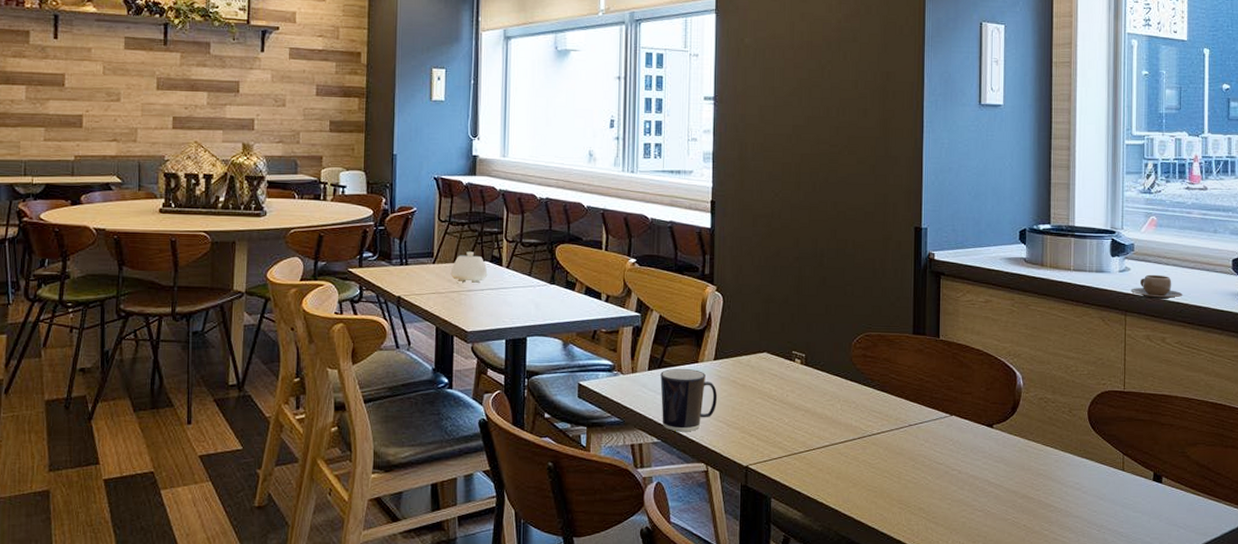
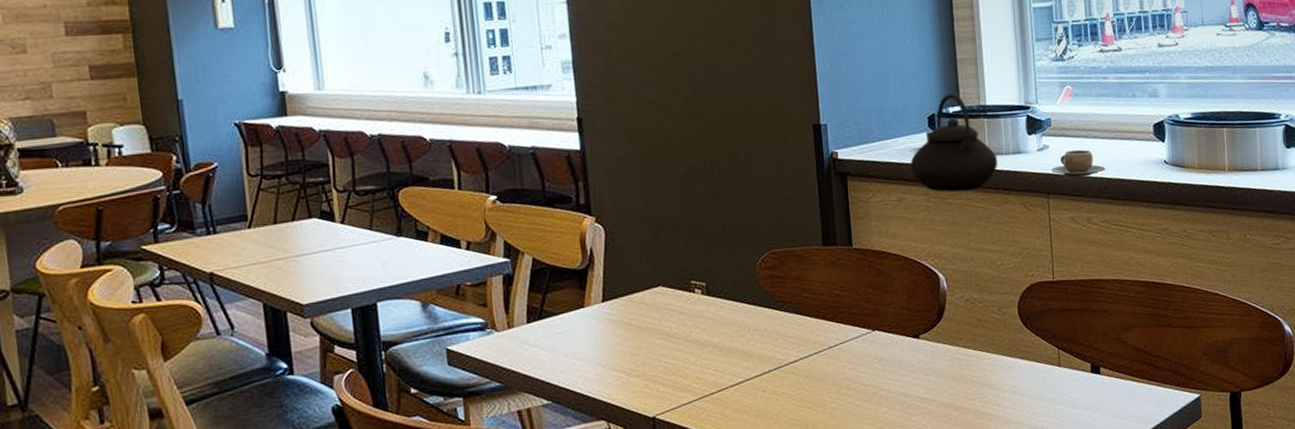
sugar bowl: present [451,251,487,285] -> none [272,208,318,249]
mug: present [660,368,718,432] -> none [542,315,612,389]
teapot: none [999,213,1081,301] -> present [910,93,998,193]

